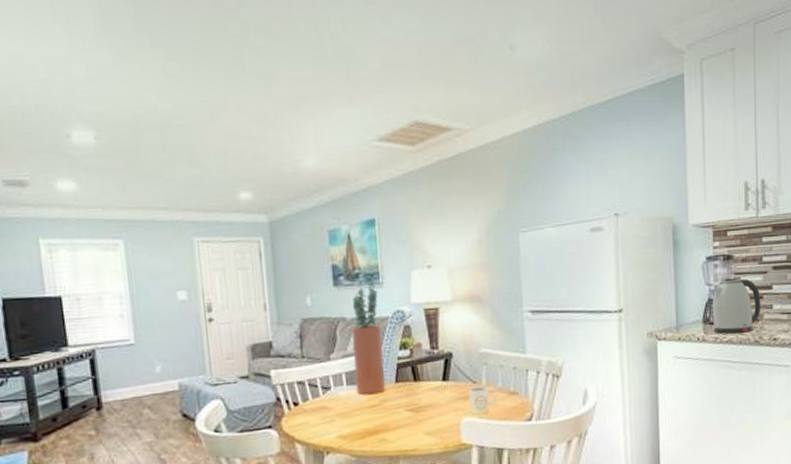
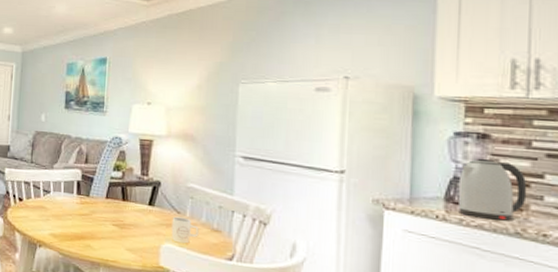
vase: present [352,279,386,395] -> none [71,107,101,205]

